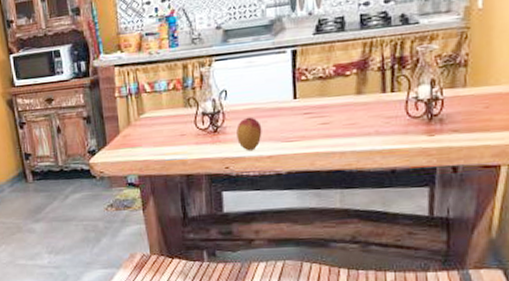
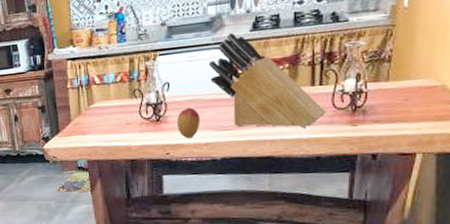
knife block: none [269,36,401,138] -> present [208,32,327,128]

